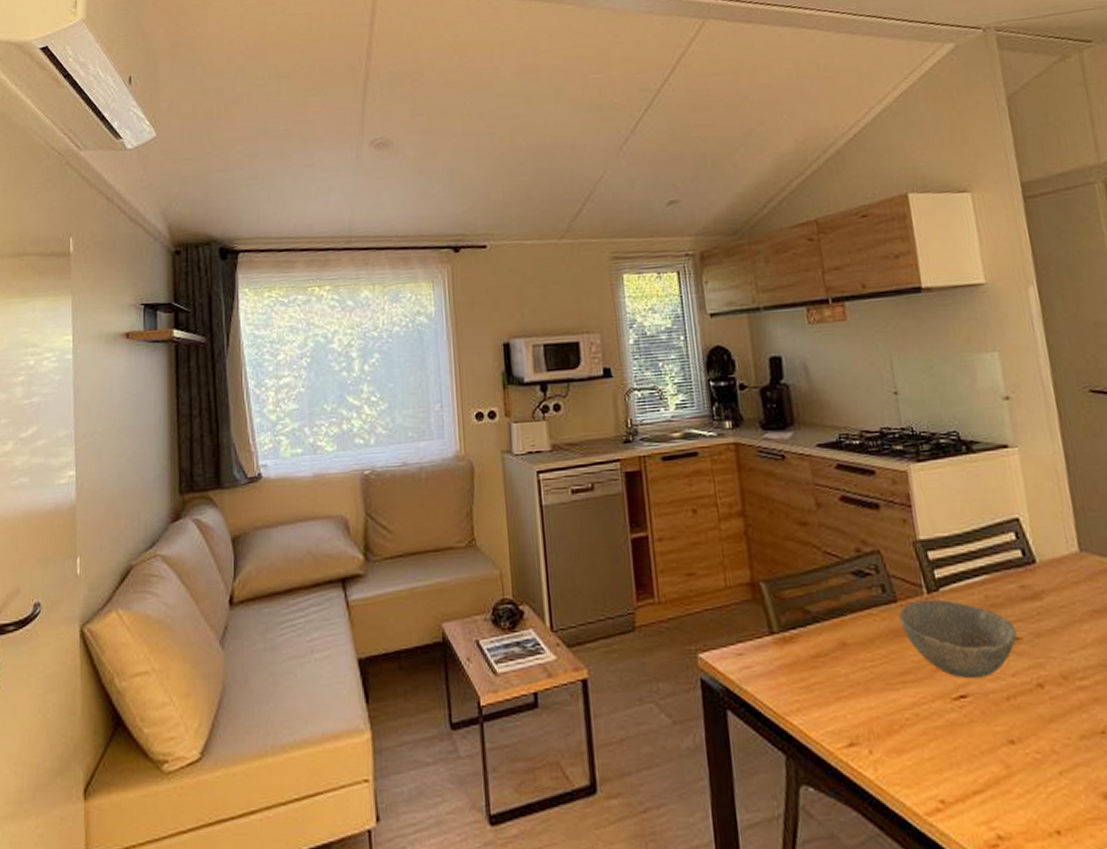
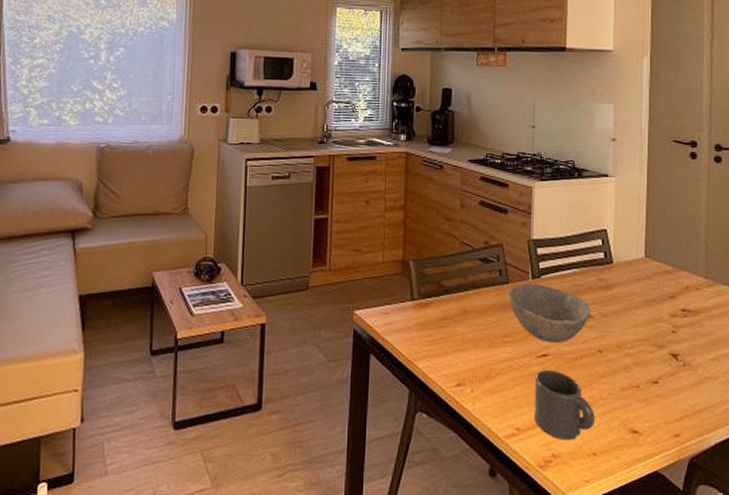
mug: none [954,715,1052,814] -> present [534,369,596,440]

